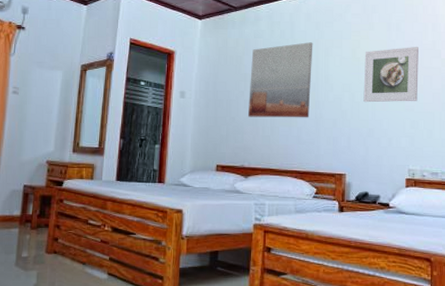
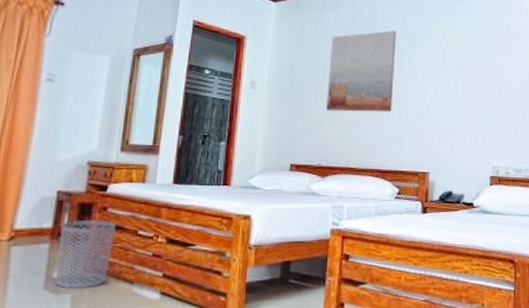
waste bin: none [24,210,71,267] -> present [55,220,116,289]
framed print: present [363,47,419,103] -> none [448,38,503,96]

